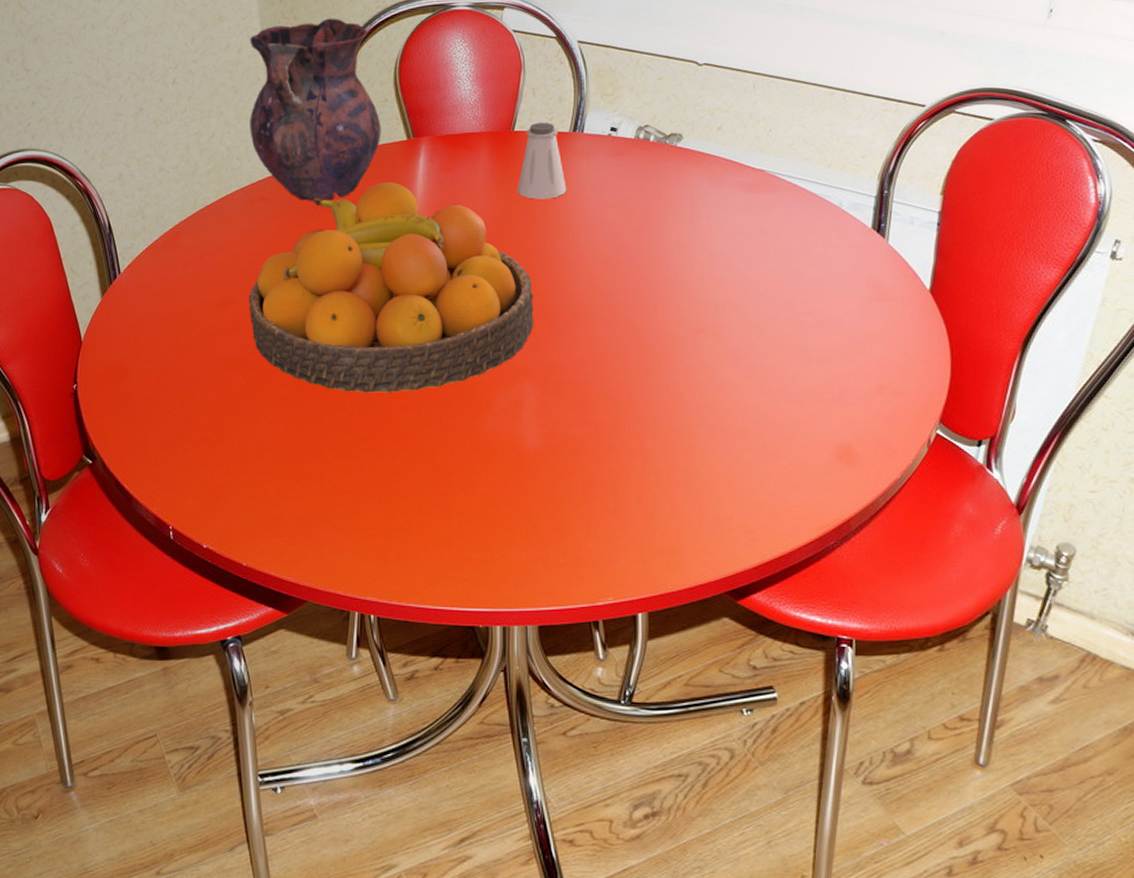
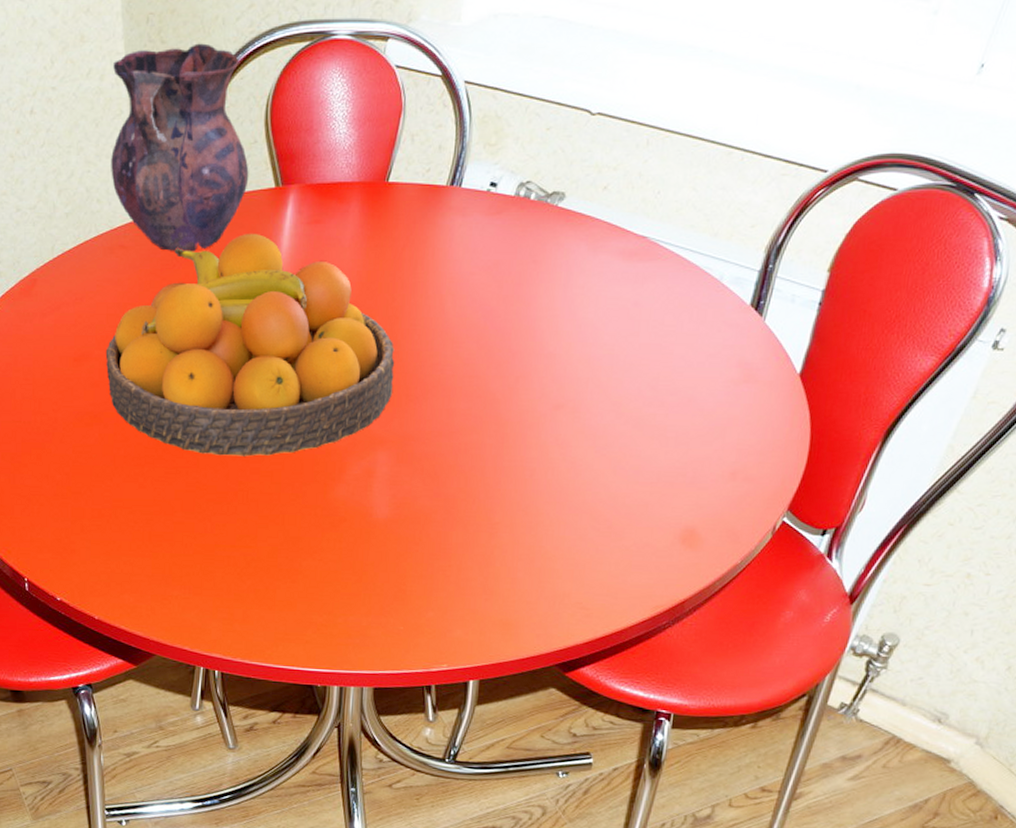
saltshaker: present [516,123,567,199] -> none [386,174,439,259]

